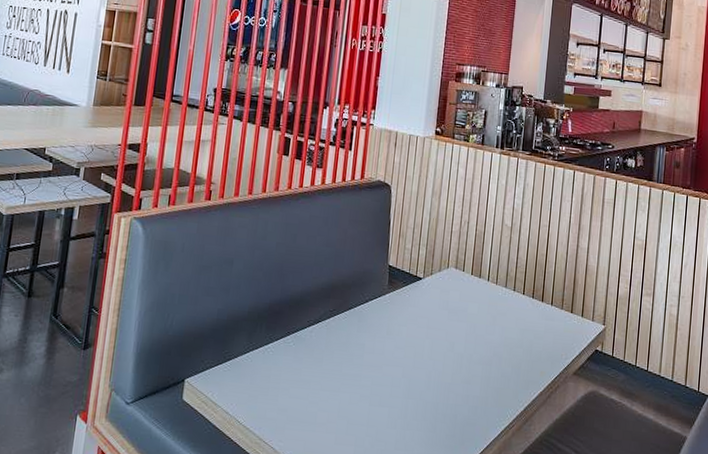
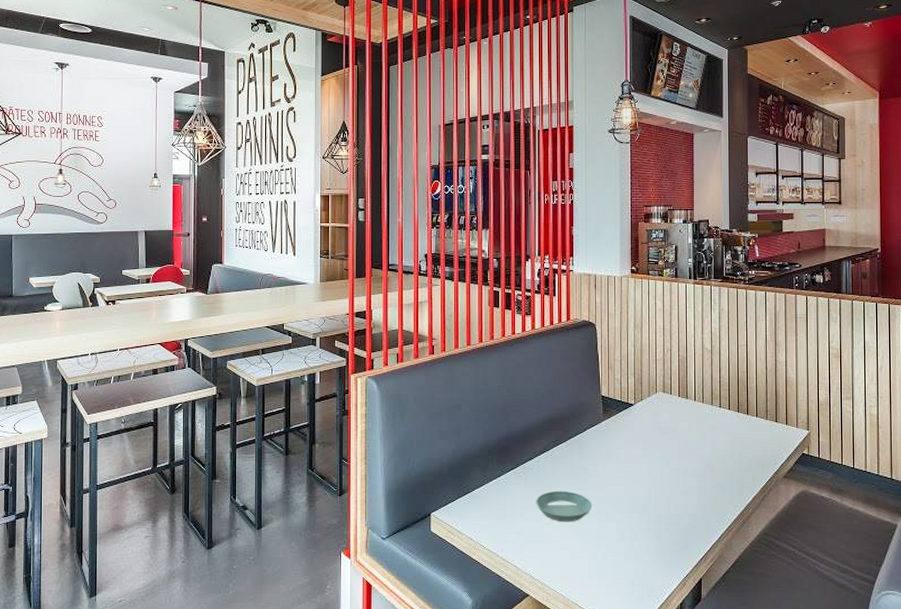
saucer: none [303,366,365,403] -> present [536,490,592,522]

